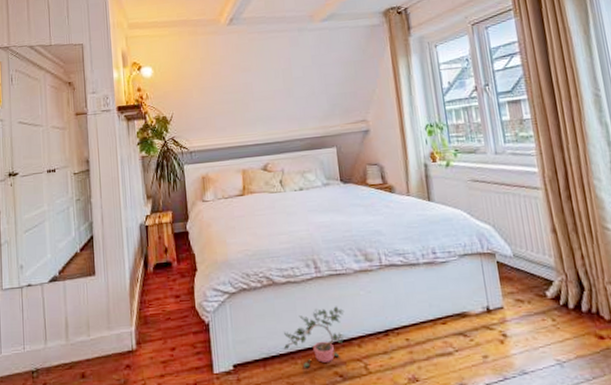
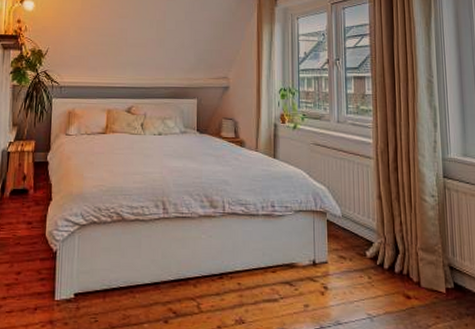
potted plant: present [284,306,346,368] -> none [125,246,185,302]

